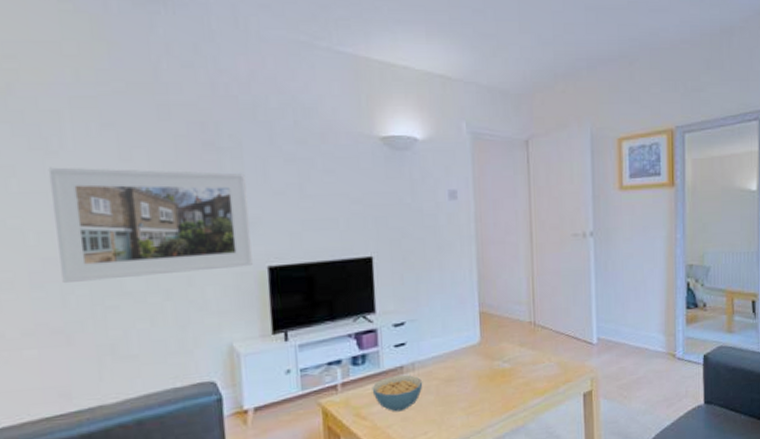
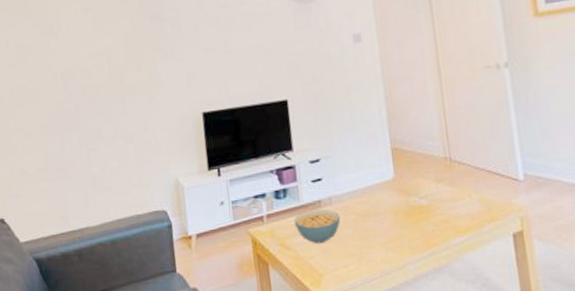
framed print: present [48,167,253,284] -> none [51,37,191,132]

